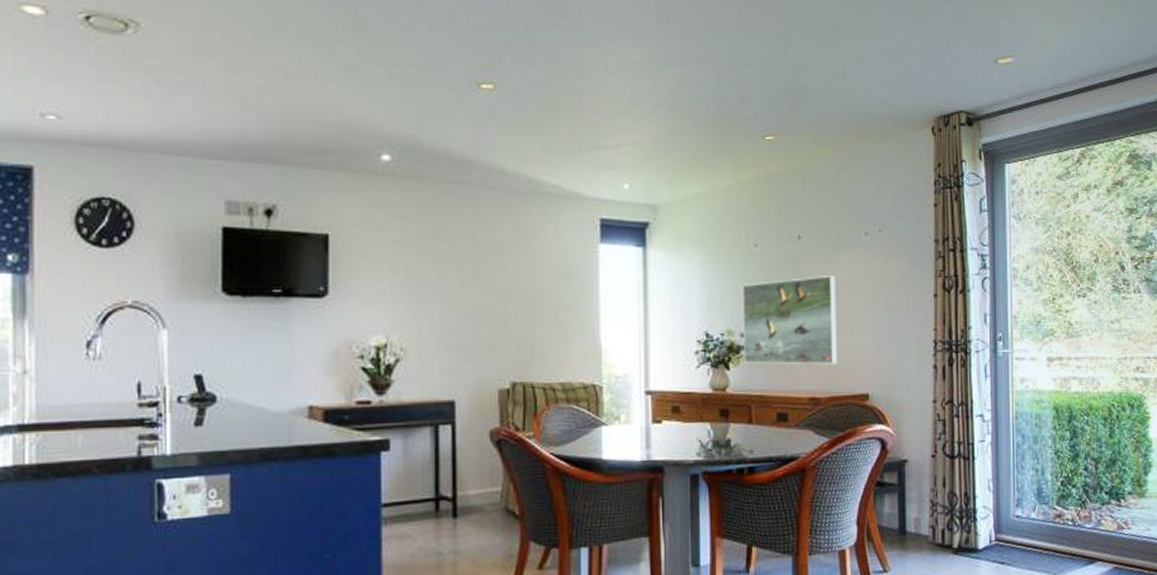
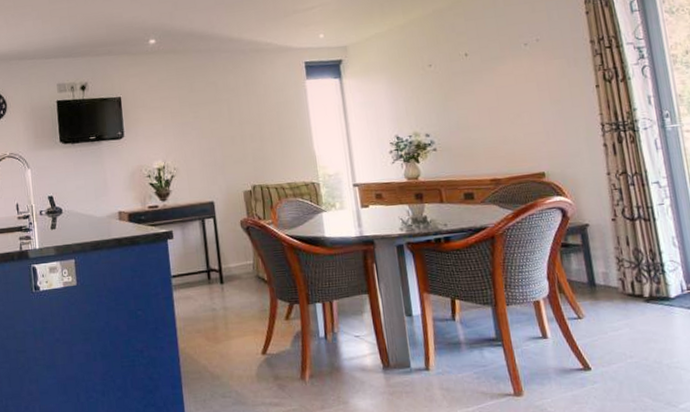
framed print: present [741,276,837,365] -> none [422,81,512,157]

